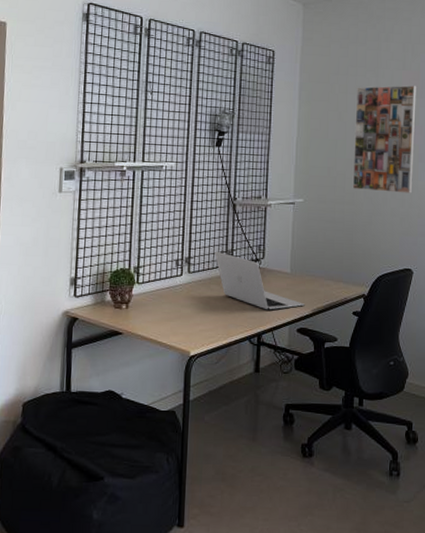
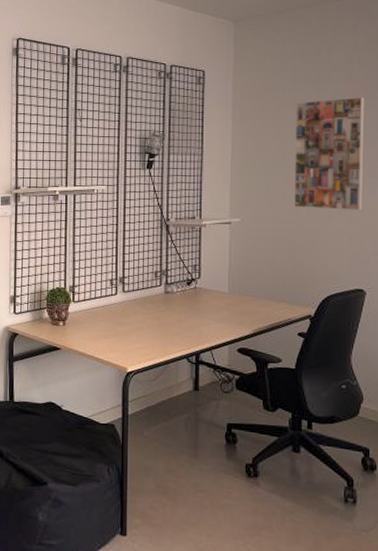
laptop: present [214,251,305,310] -> none [149,271,245,330]

